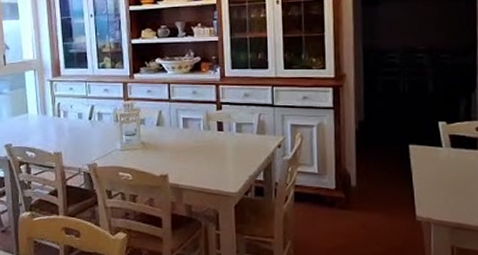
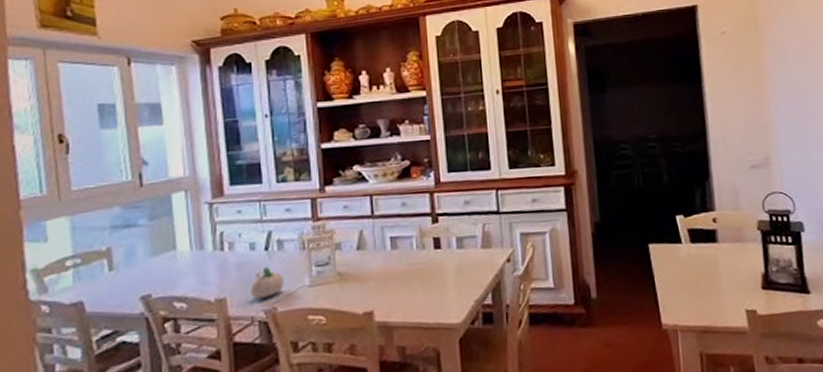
succulent planter: none [78,132,102,156] -> present [249,267,284,300]

